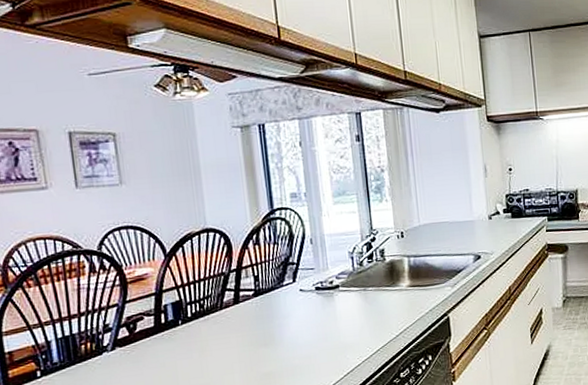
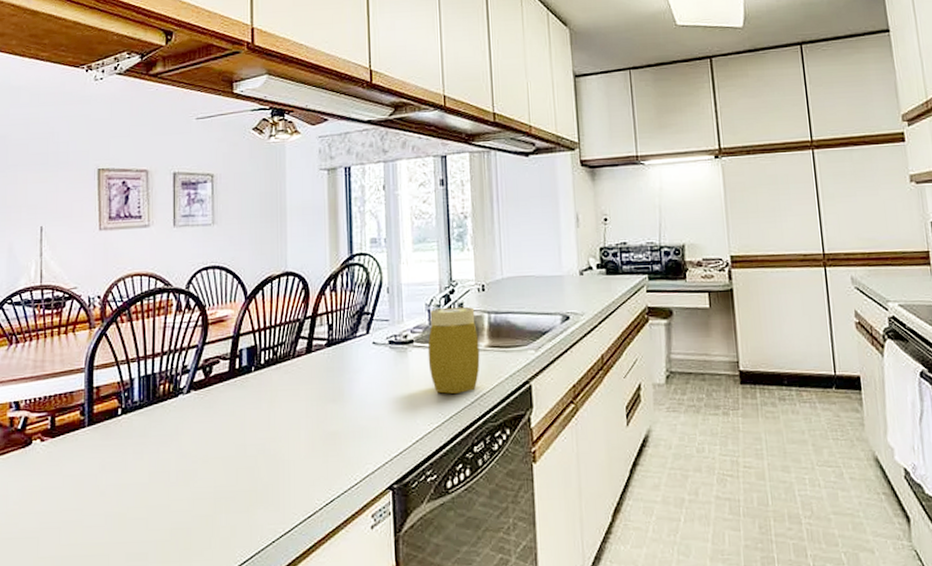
jar: none [353,252,403,331] -> present [427,306,480,394]

